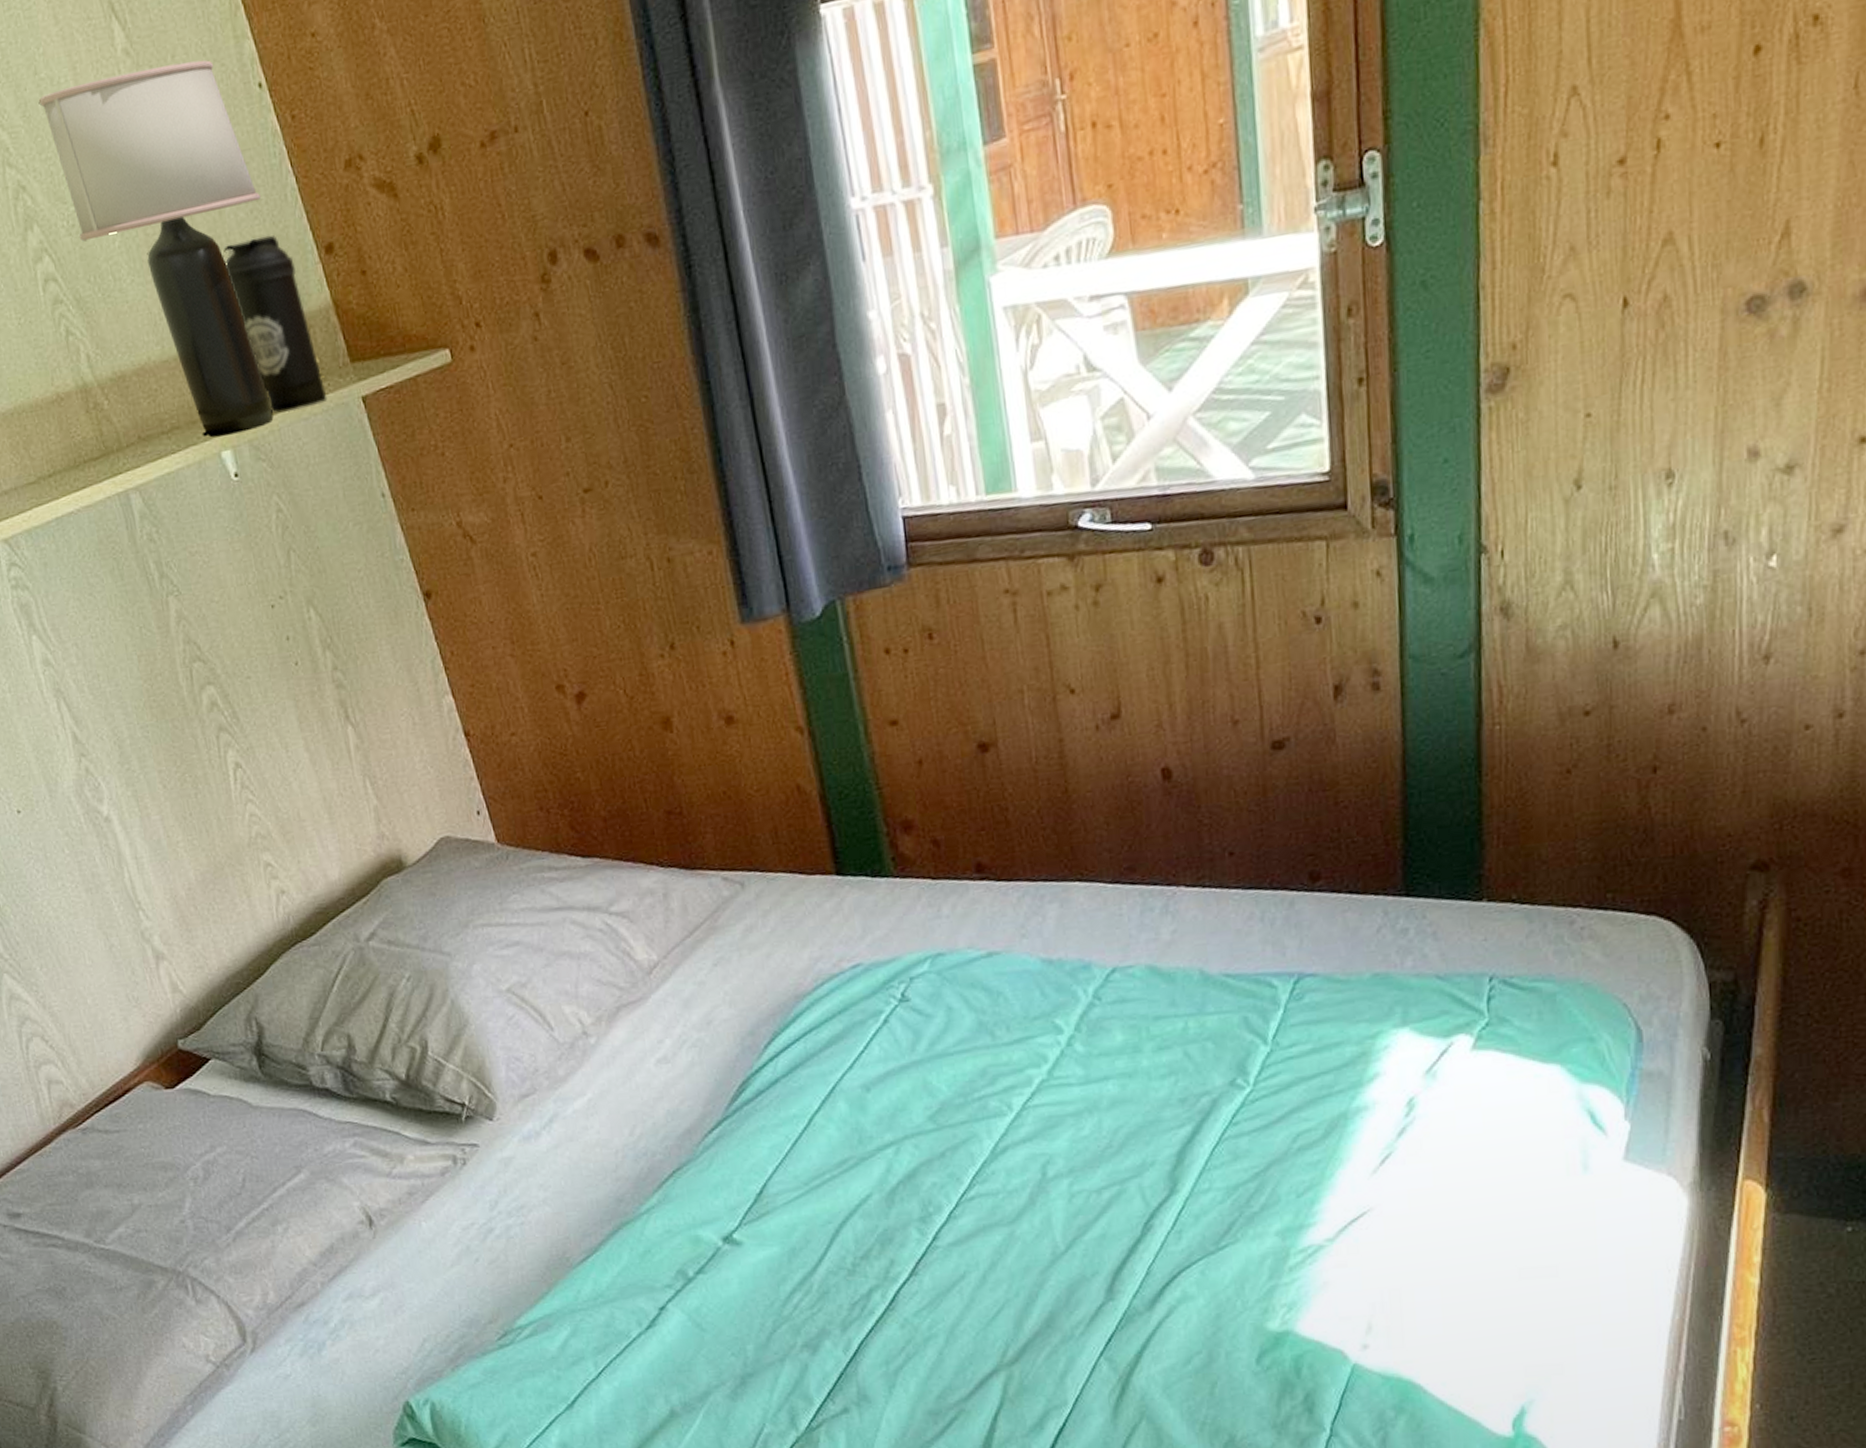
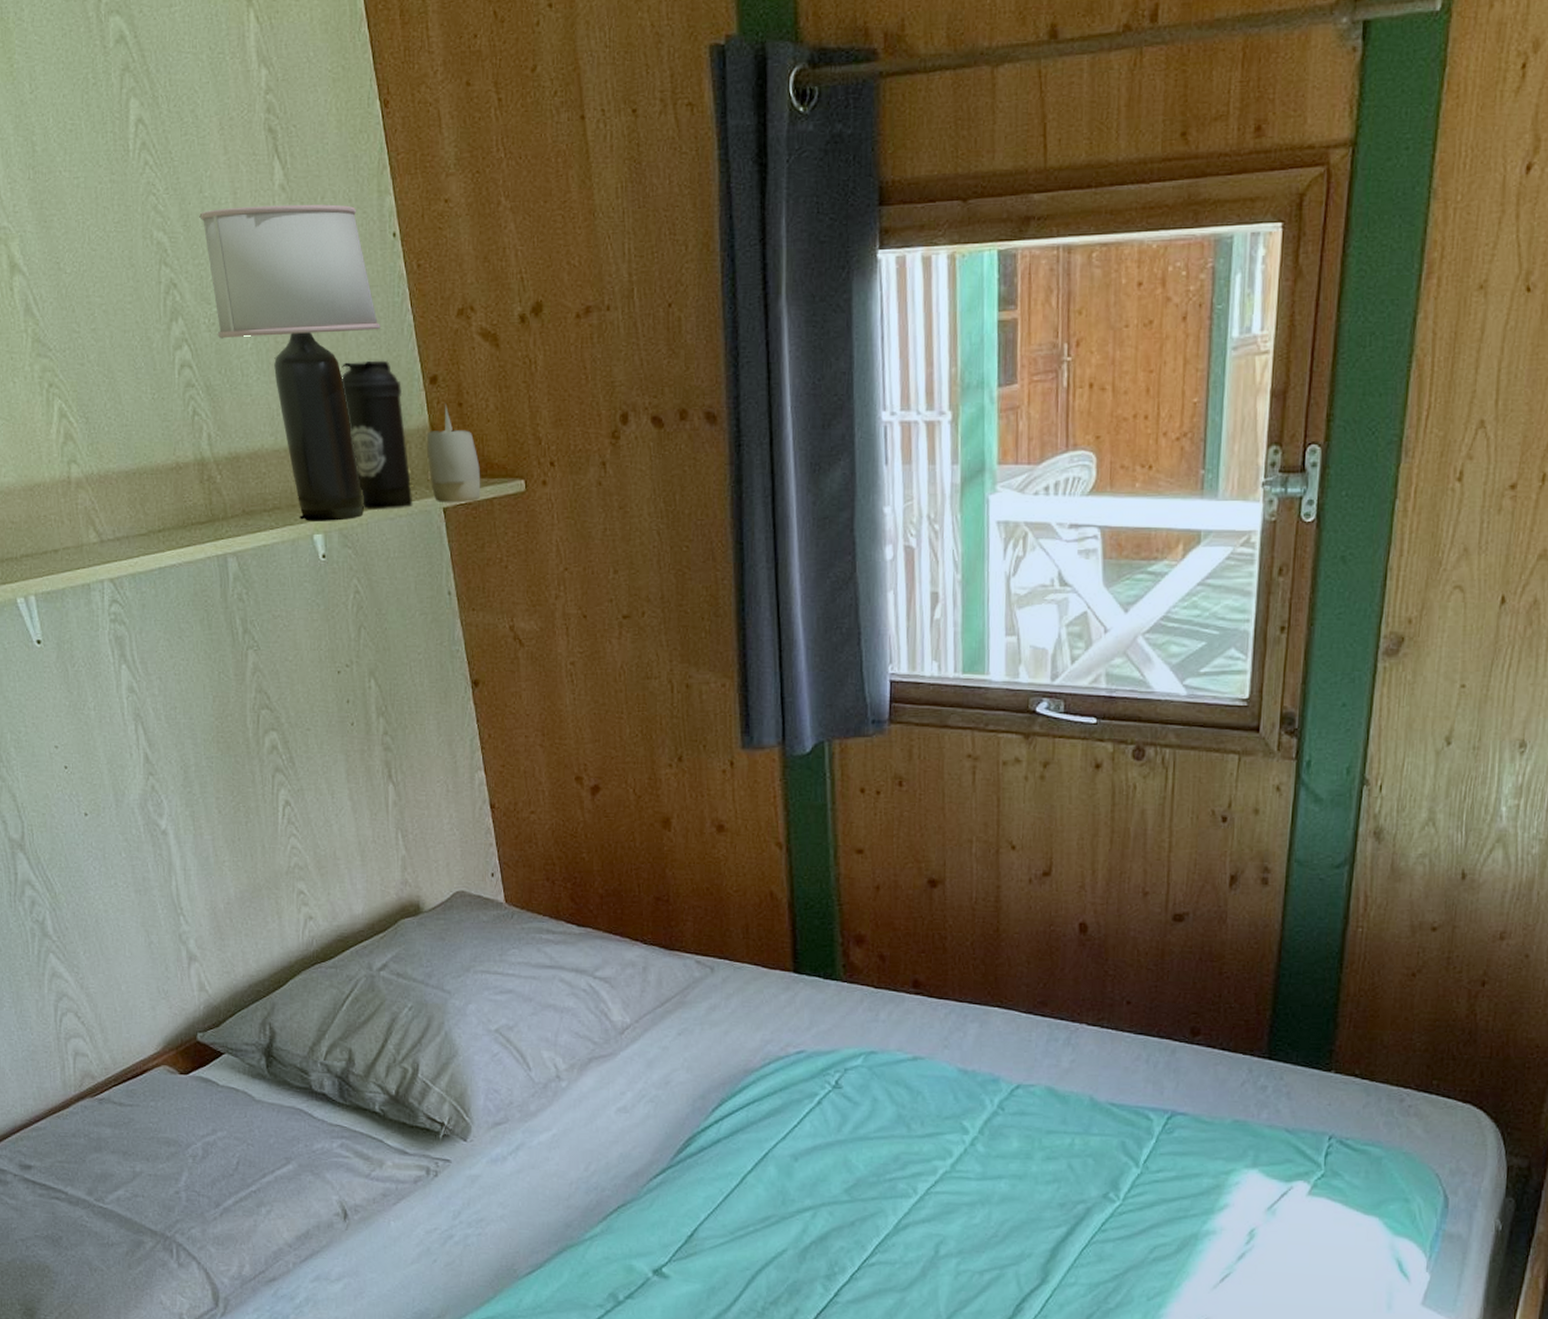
candle: none [330,274,402,392] -> present [426,403,481,503]

